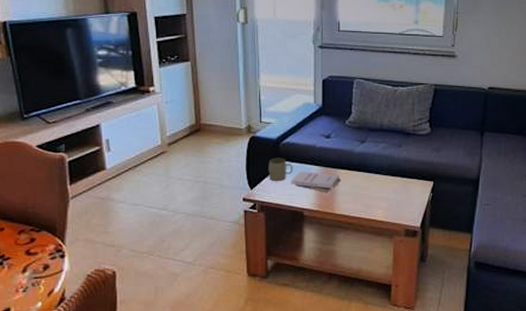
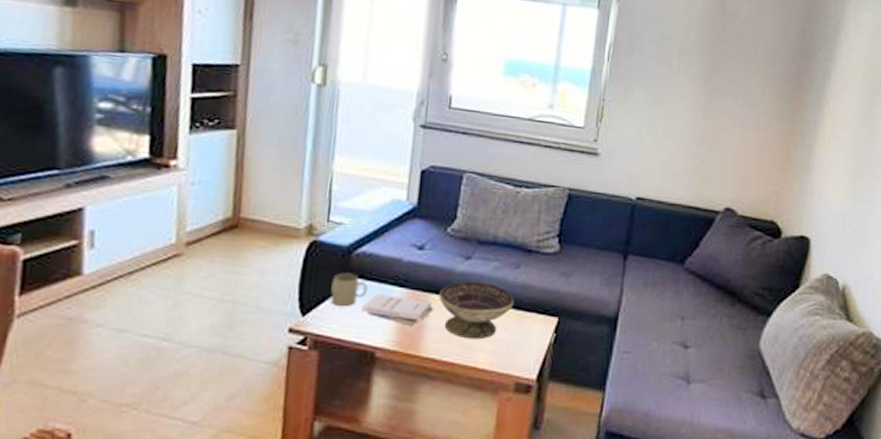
decorative bowl: none [344,159,399,199] -> present [438,281,514,339]

